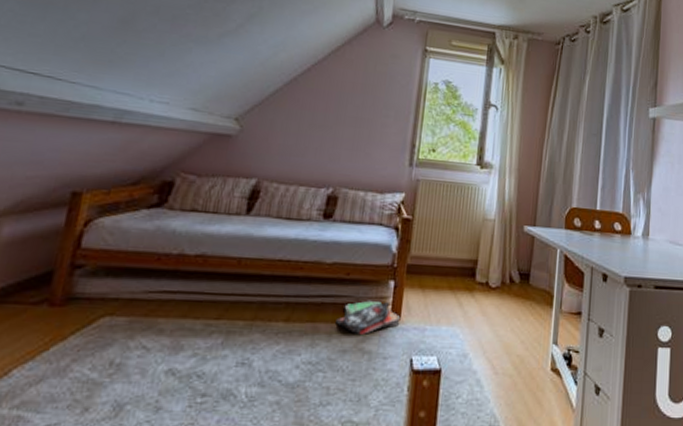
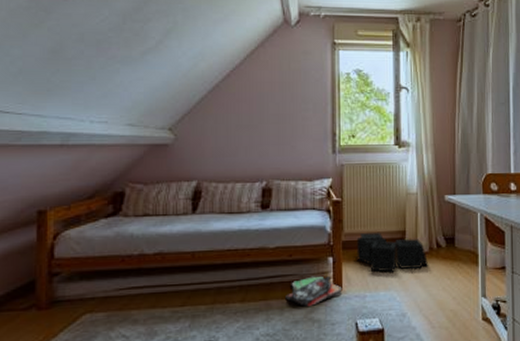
storage bin: none [421,258,499,308] -> present [356,233,429,272]

